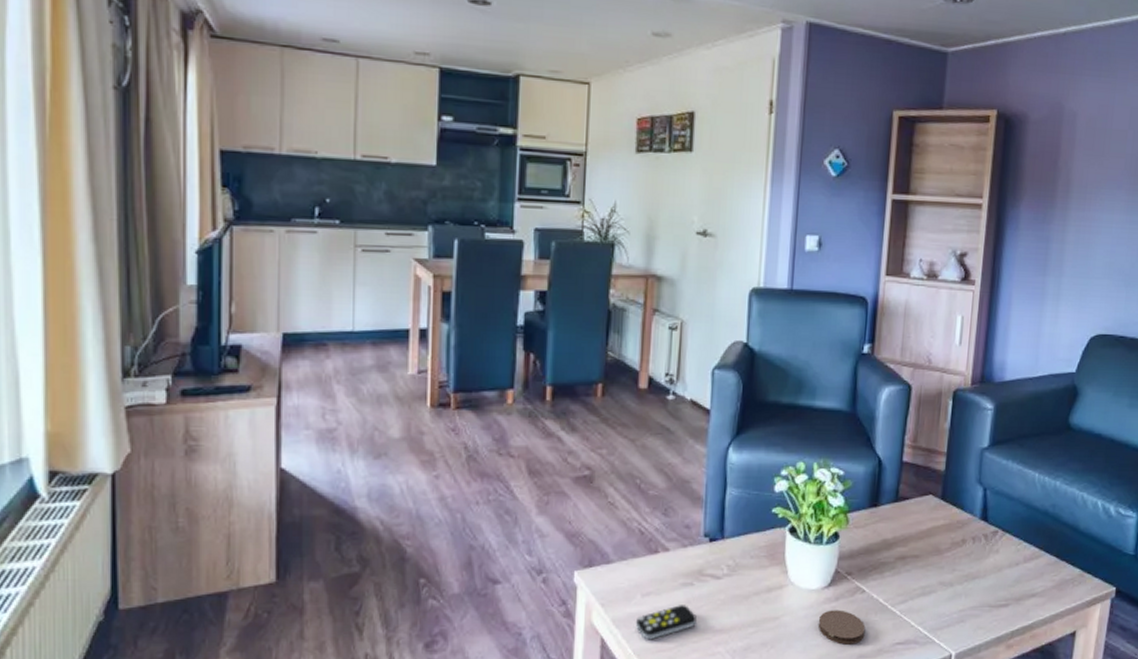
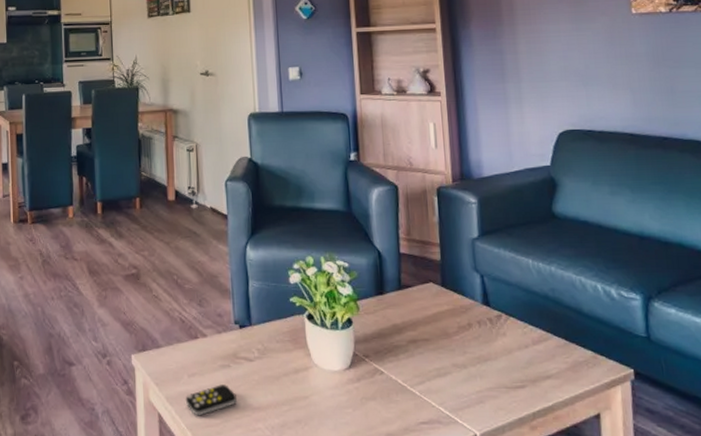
coaster: present [819,610,866,645] -> none [345,390,390,423]

